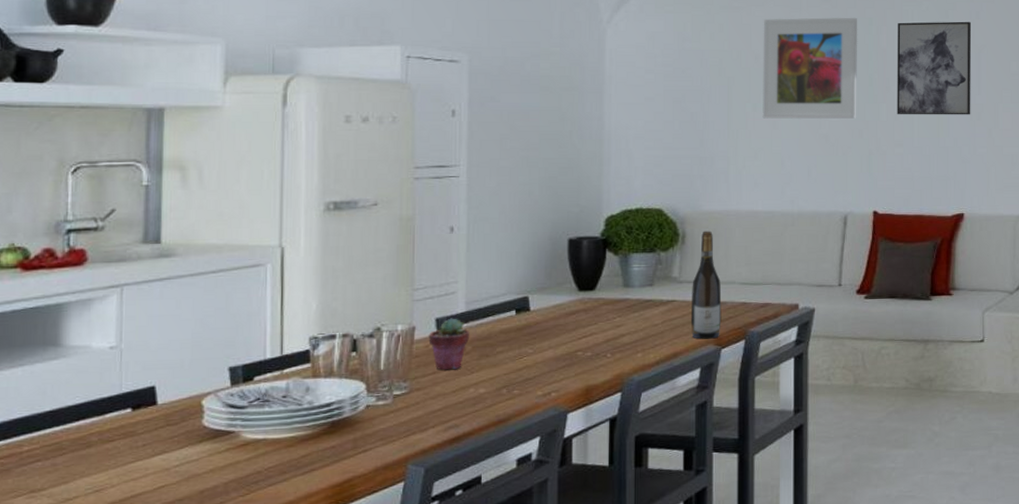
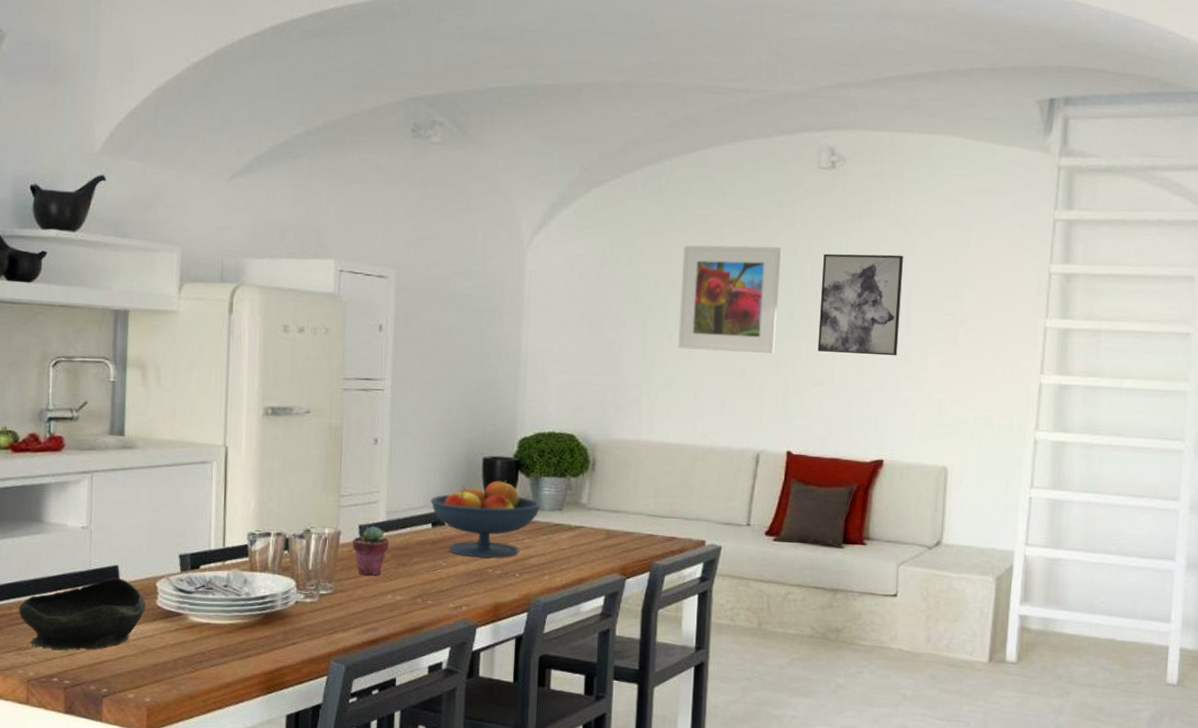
bowl: none [31,399,190,488] -> present [18,577,146,650]
fruit bowl: none [513,260,631,341] -> present [431,480,541,558]
wine bottle: present [690,231,722,339] -> none [597,459,629,568]

